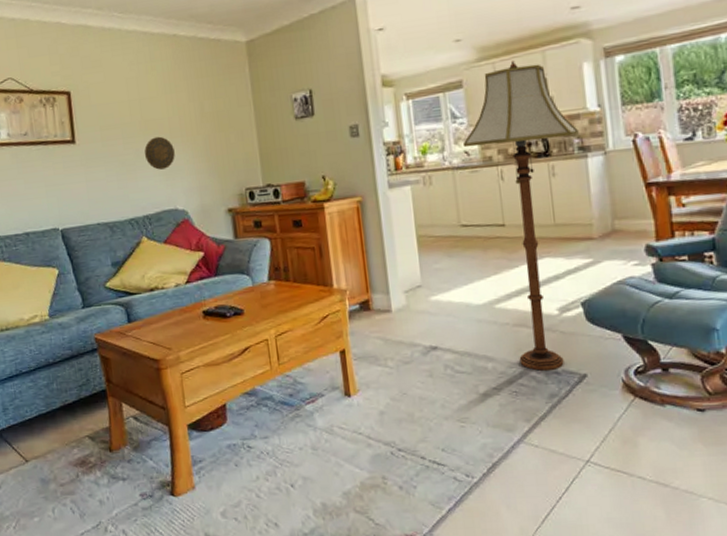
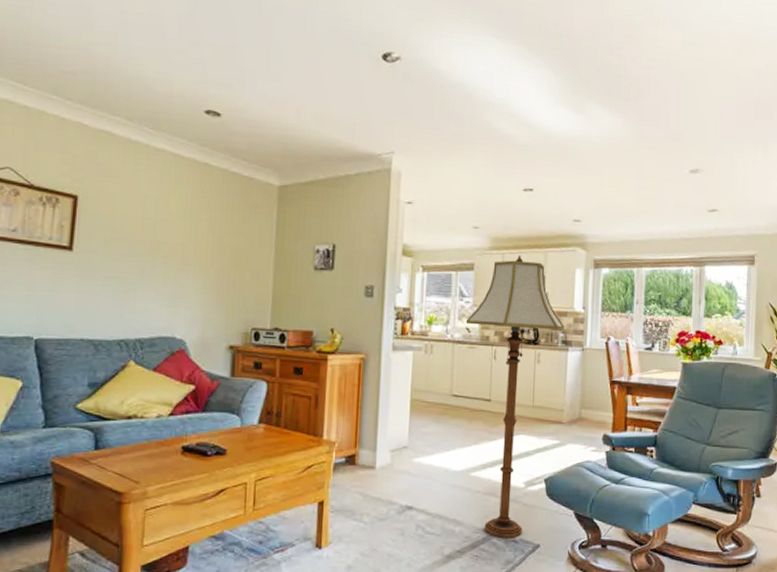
decorative plate: present [144,136,175,170] -> none [149,260,184,295]

